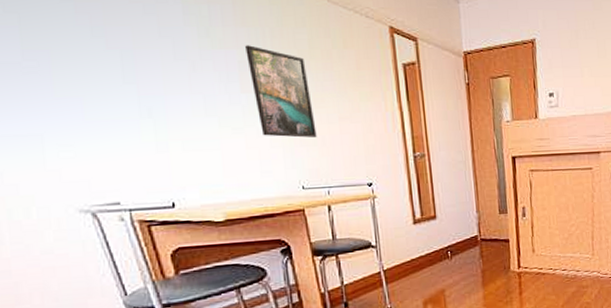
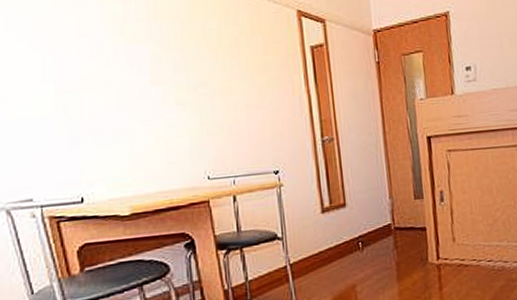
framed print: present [245,45,317,138] -> none [157,38,223,127]

